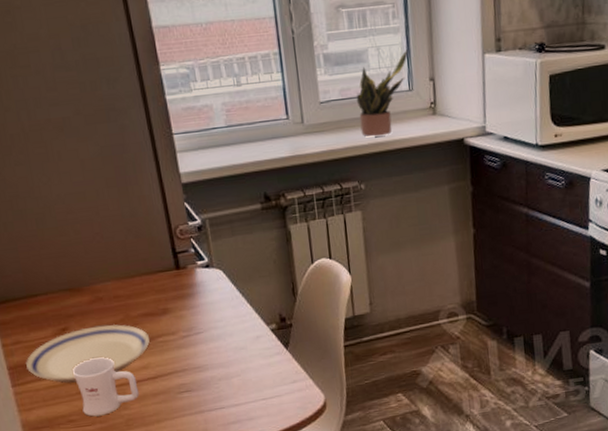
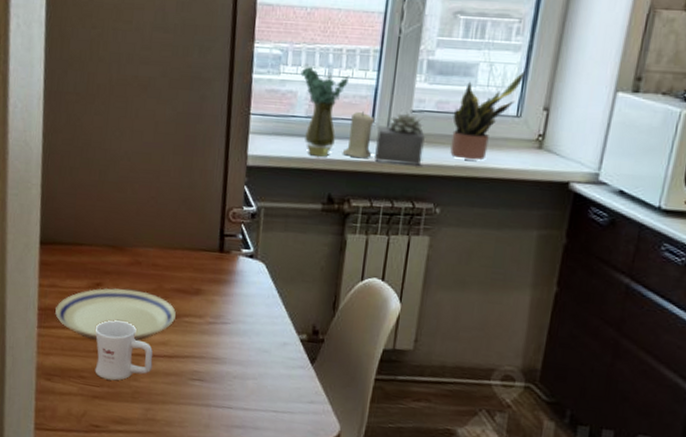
vase: none [211,77,259,161] -> present [300,64,350,157]
candle: none [267,111,295,155] -> present [342,111,375,158]
succulent plant: none [294,104,340,155] -> present [375,112,426,166]

